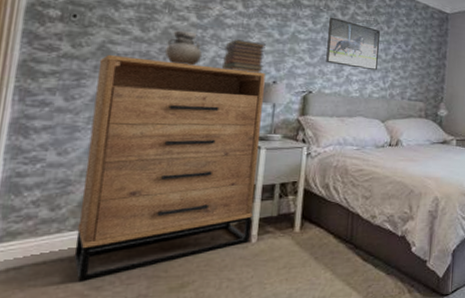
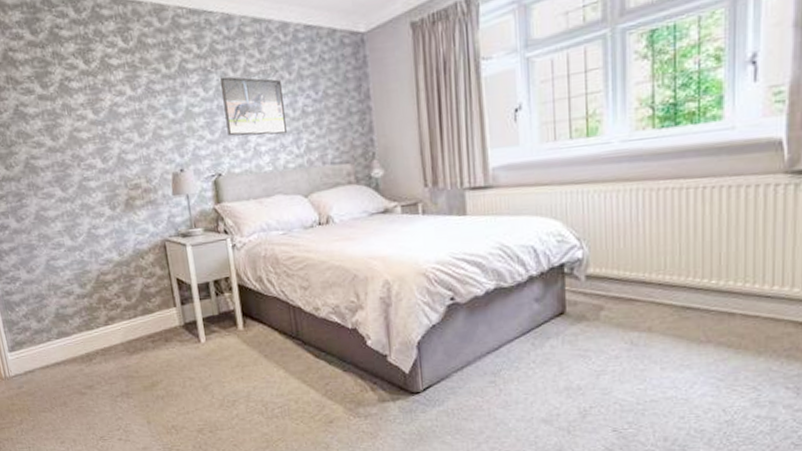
dresser: present [73,55,266,281] -> none [29,161,199,381]
vase: present [165,30,203,66] -> none [76,130,109,169]
book stack: present [221,39,266,73] -> none [126,127,168,166]

